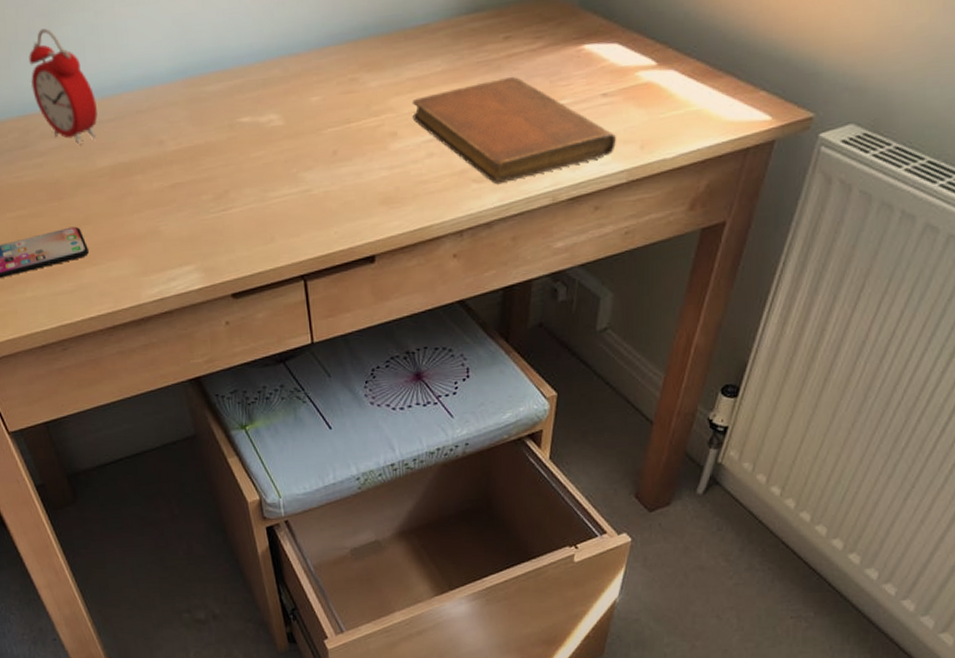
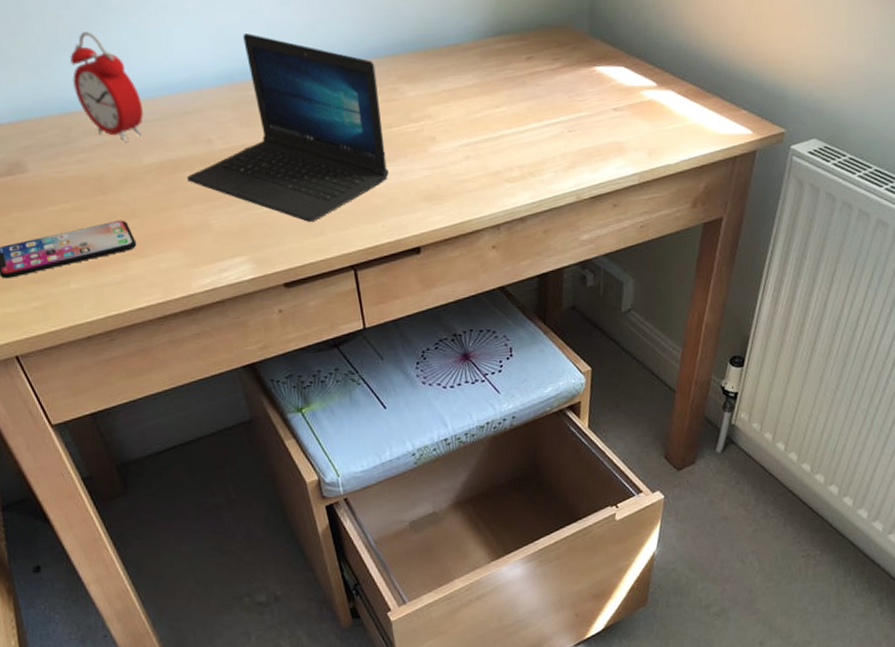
laptop: none [138,23,345,228] -> present [186,33,389,222]
notebook: present [412,77,617,185] -> none [448,92,628,185]

